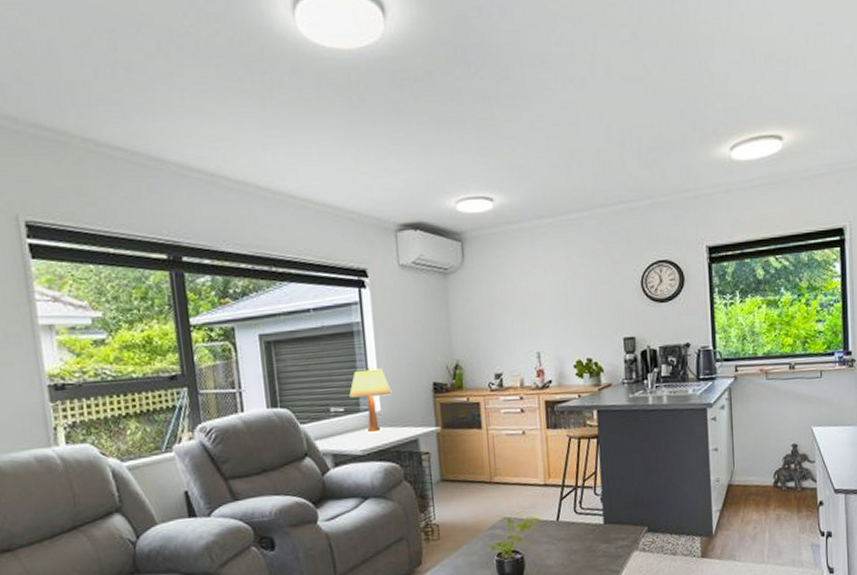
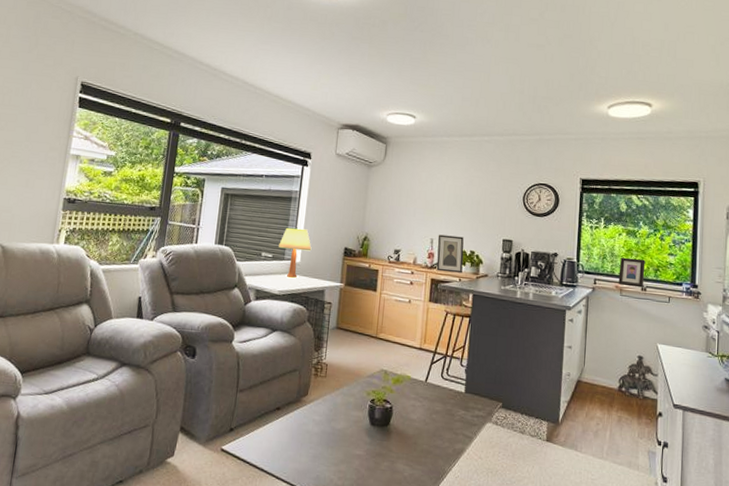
picture frame: none [545,343,581,390] -> present [436,234,464,273]
picture frame: none [762,332,792,368] -> present [618,257,645,288]

